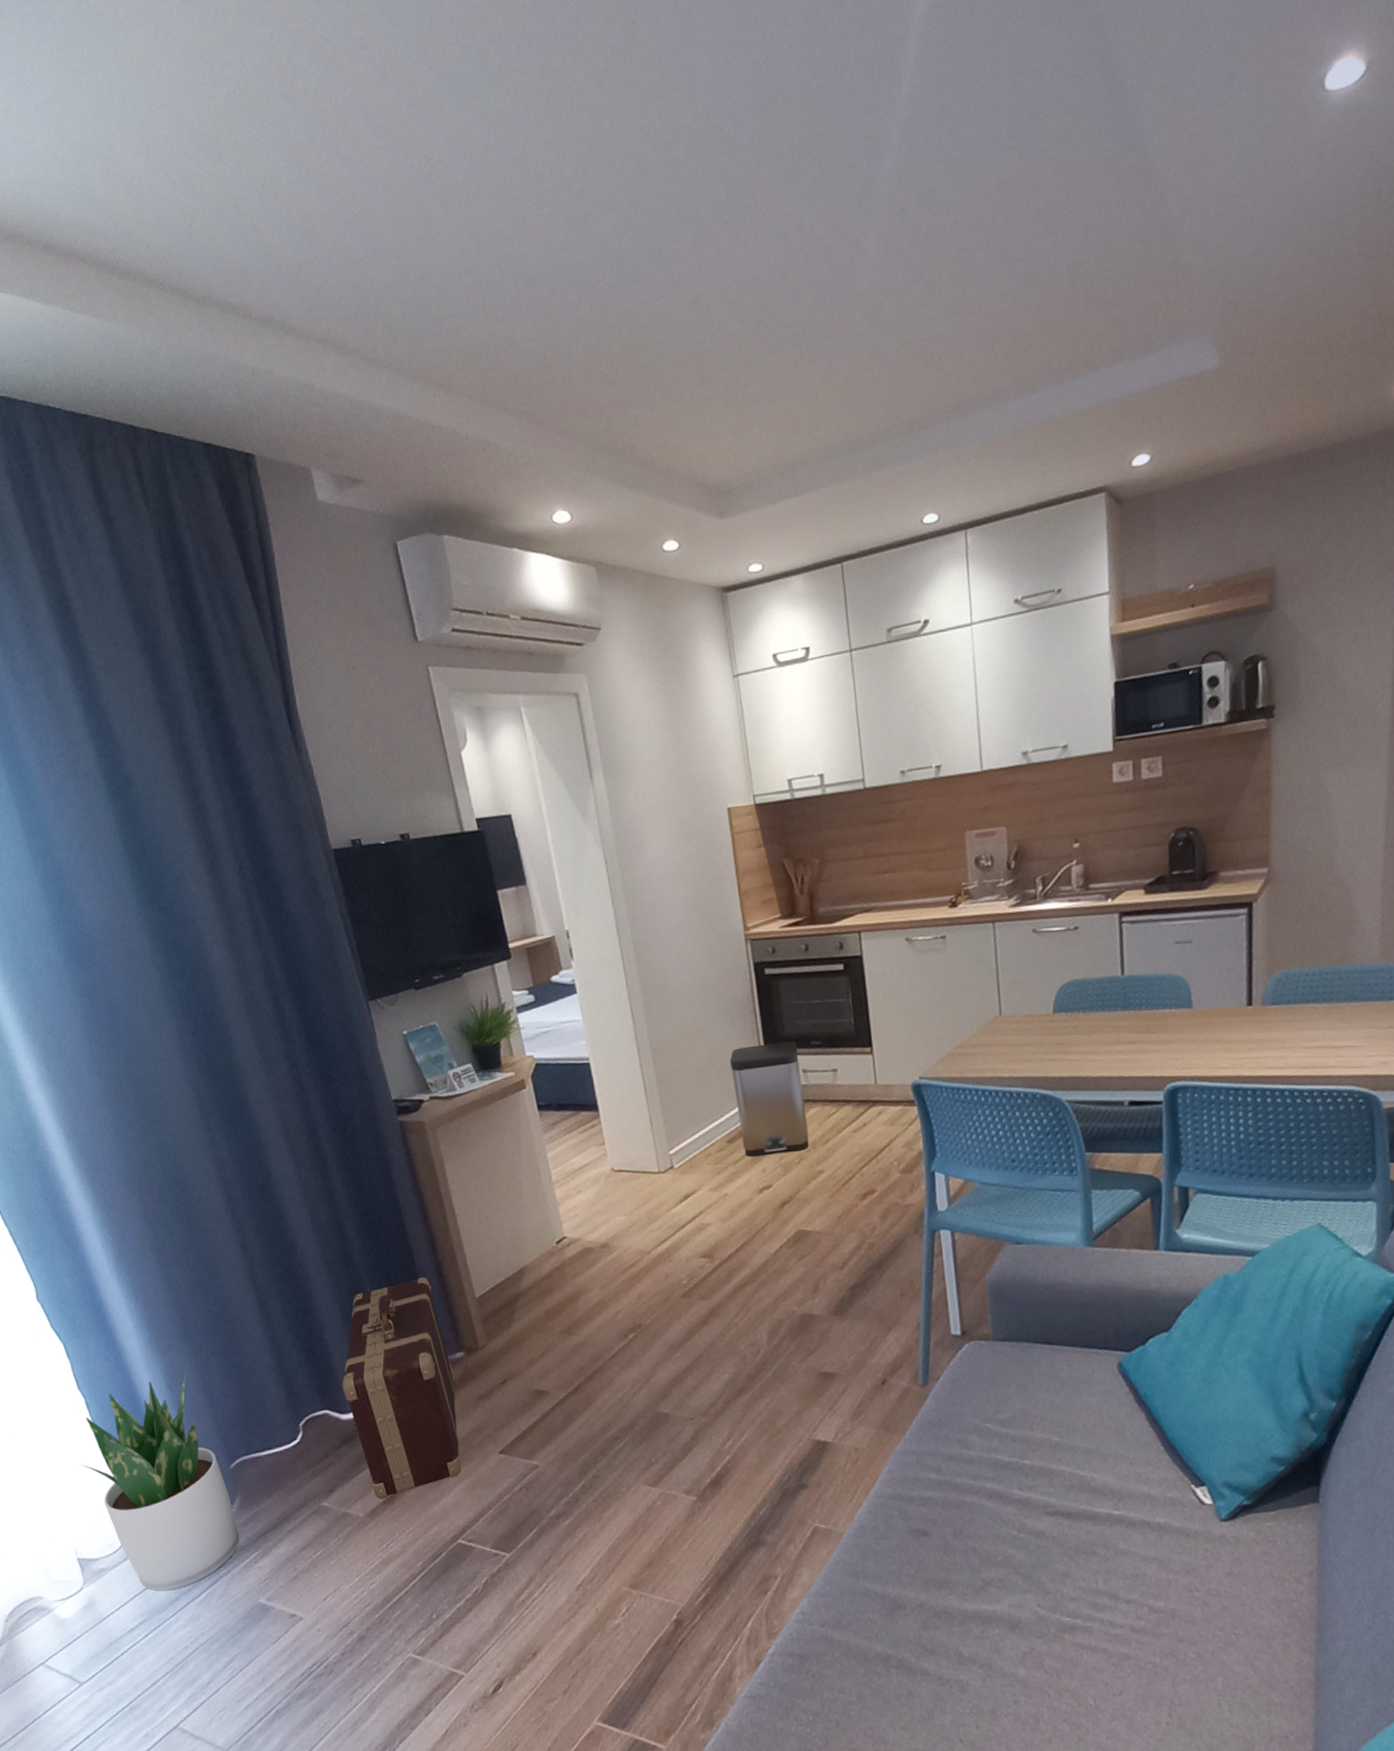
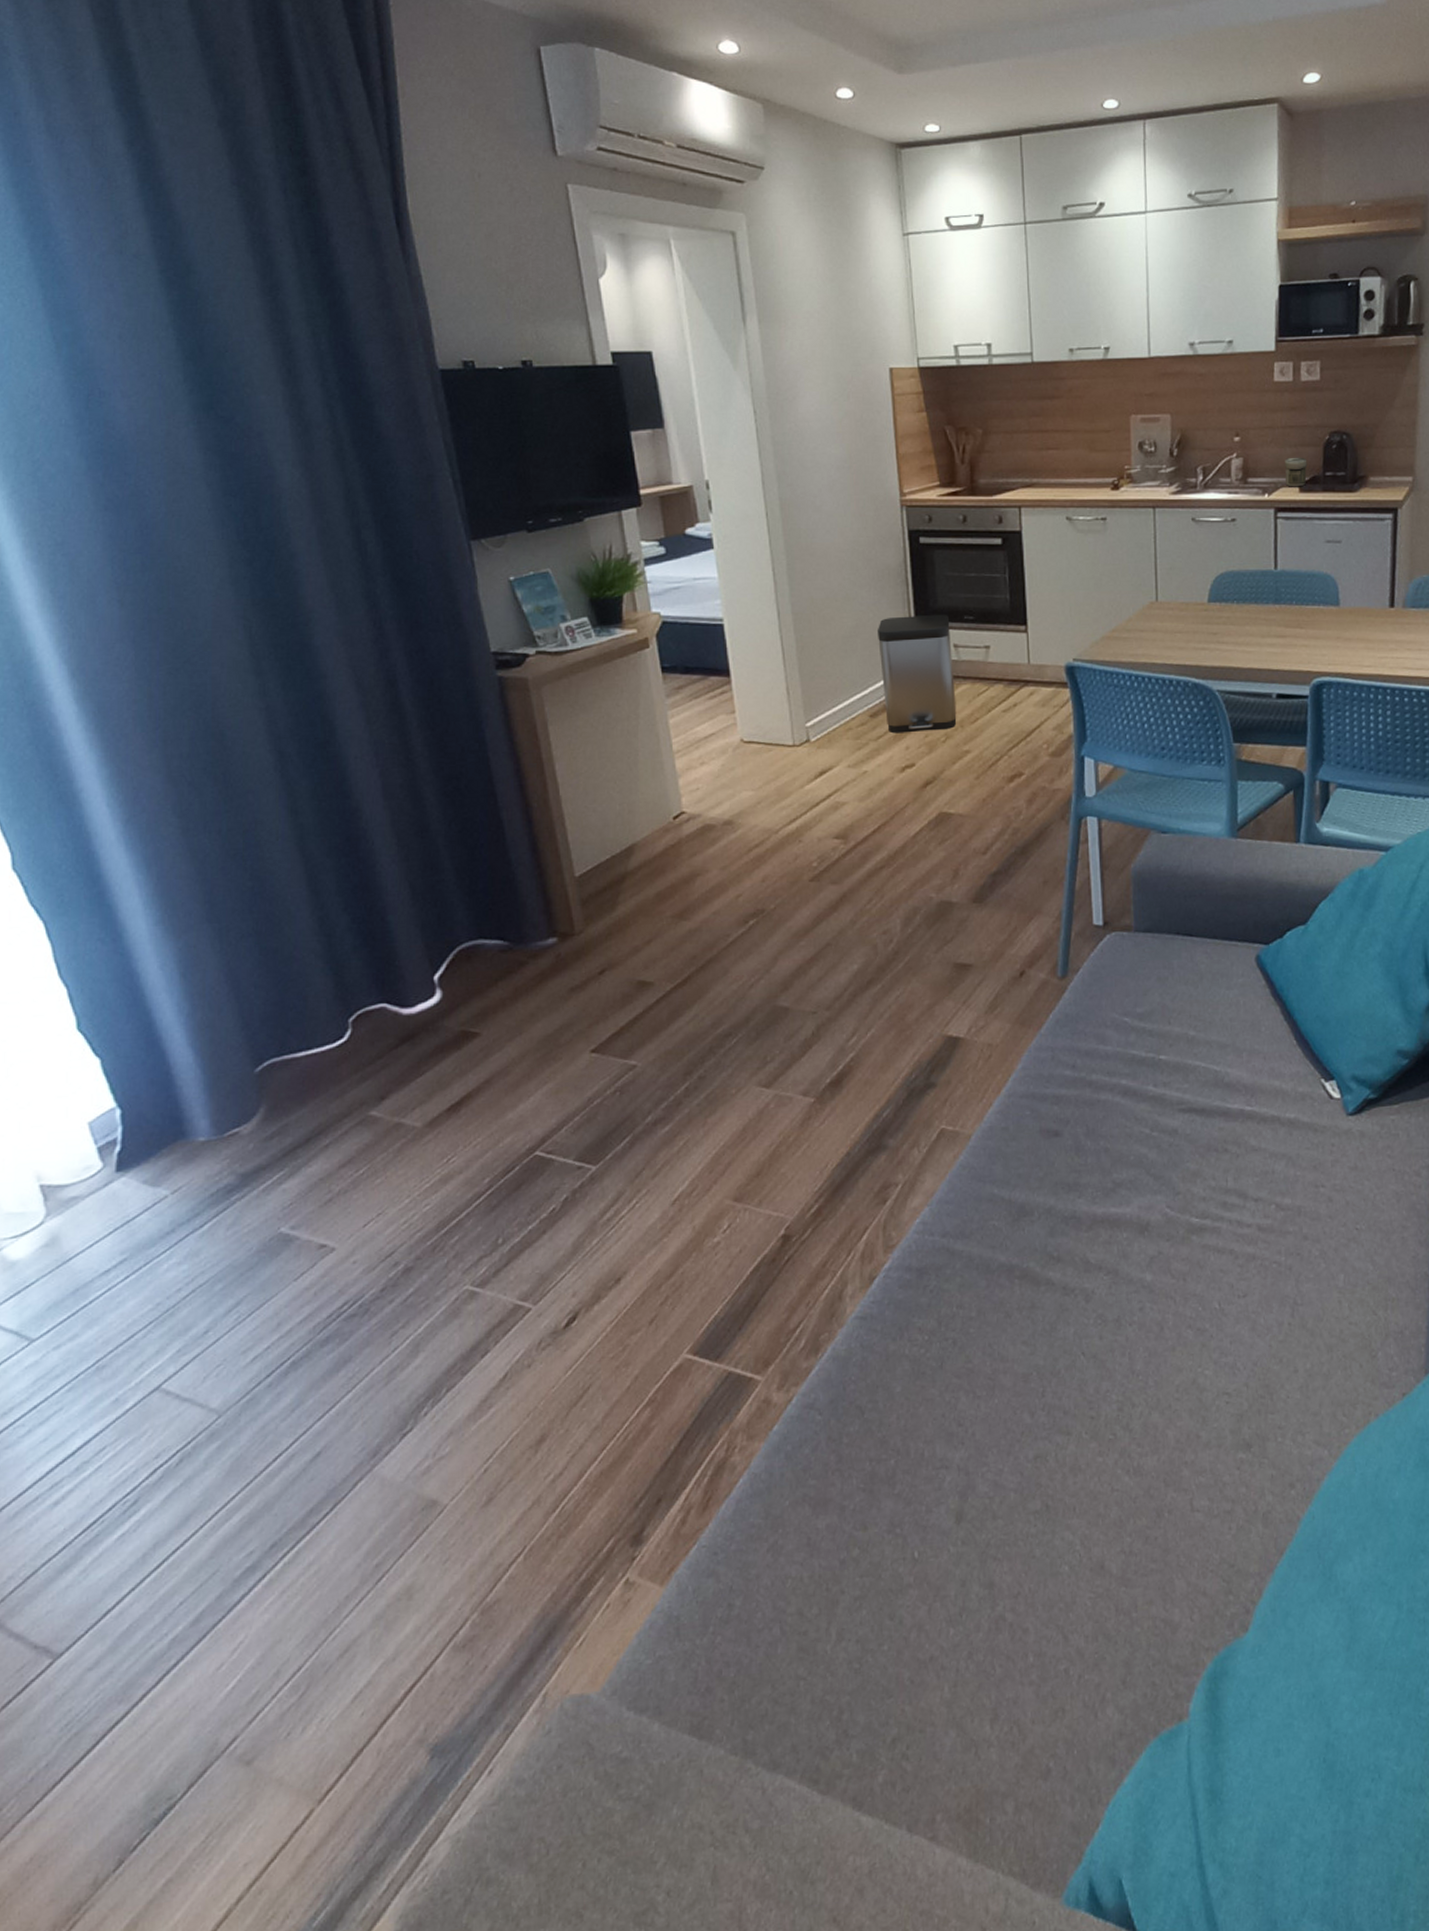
planter: present [81,1371,240,1591] -> none [55,957,261,1223]
suitcase: present [342,1277,462,1499] -> none [405,853,545,1106]
jar: none [1127,858,1153,890] -> present [1284,457,1308,487]

